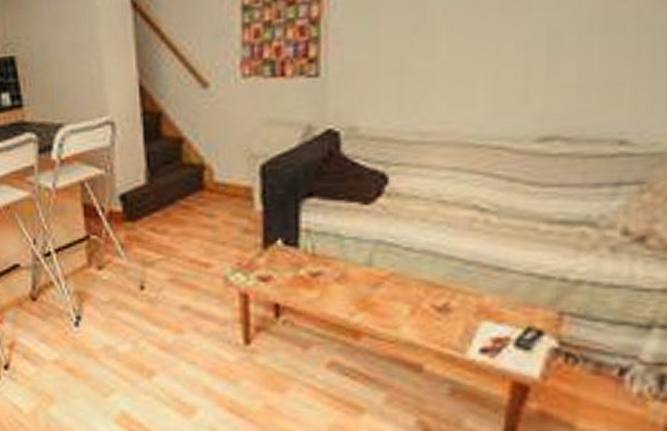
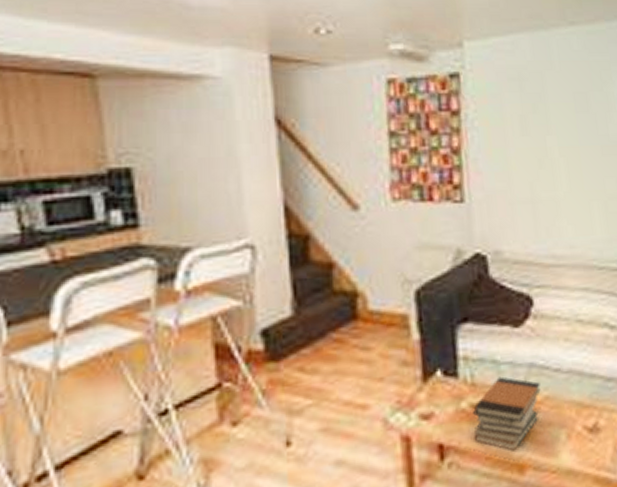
book stack: none [310,250,387,318] -> present [472,376,541,451]

